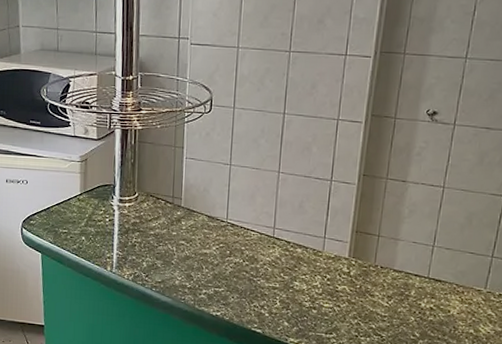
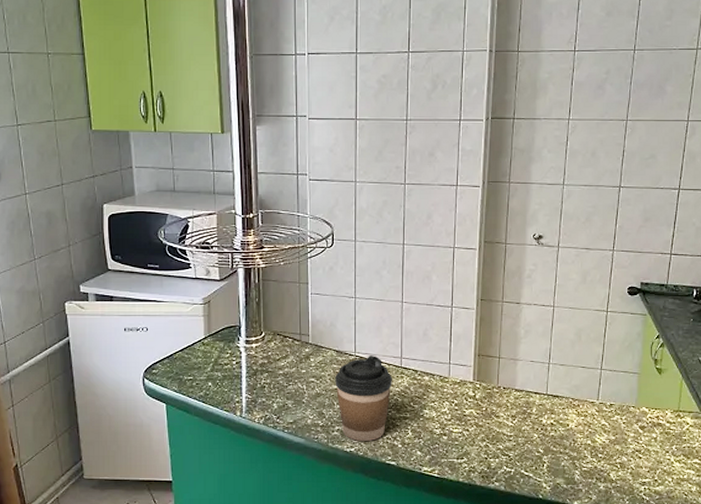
coffee cup: none [205,223,264,307] -> present [335,356,392,441]

